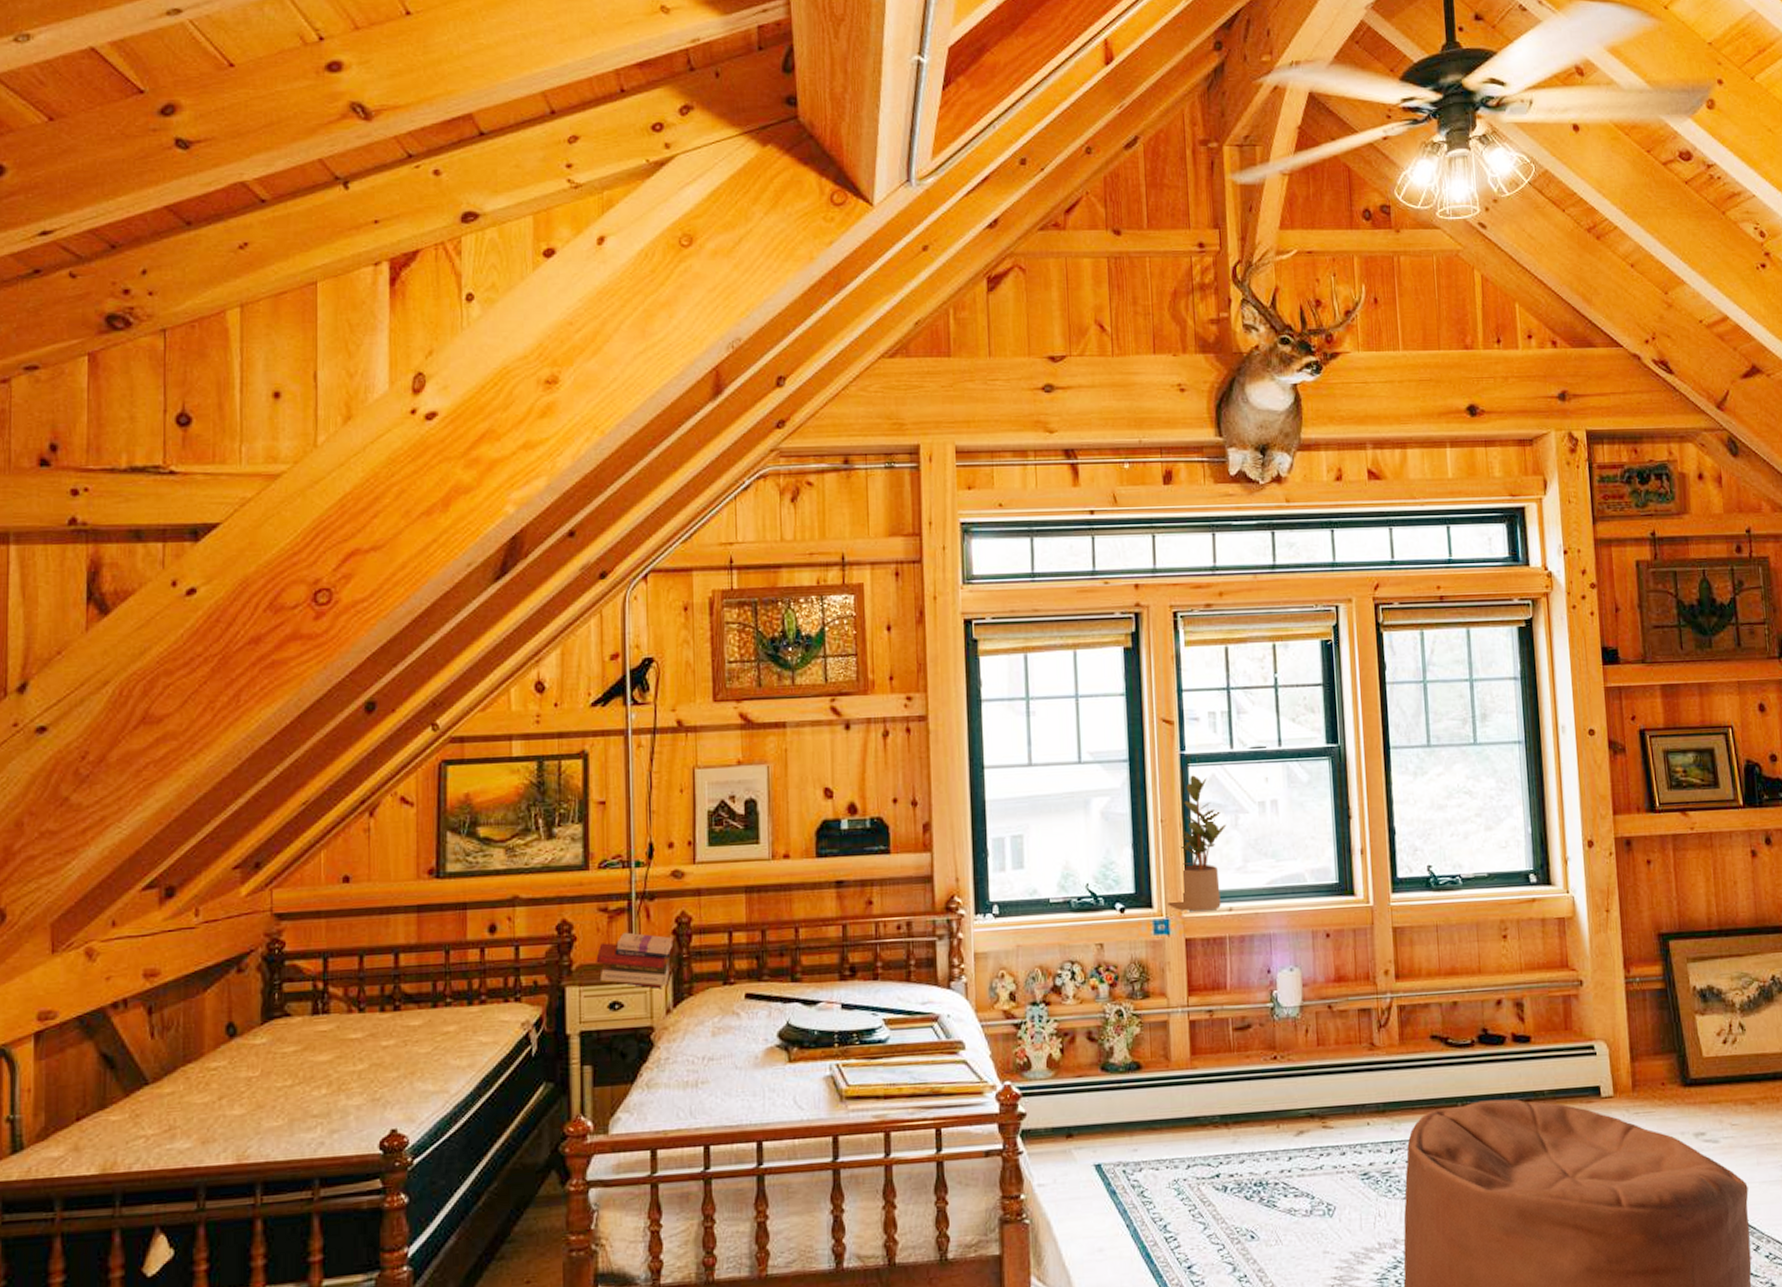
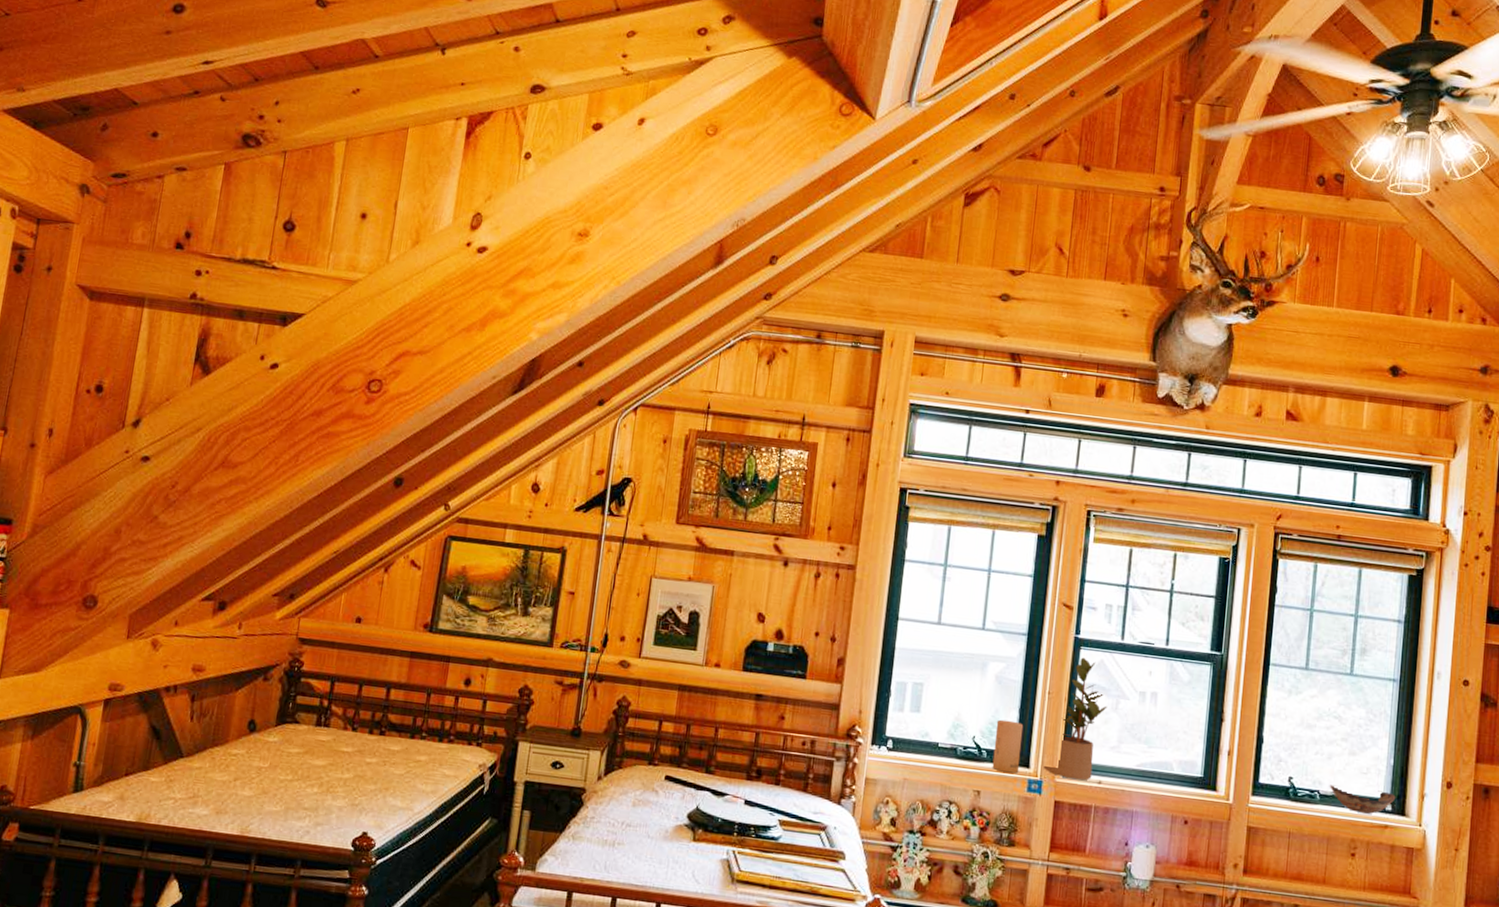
books: present [596,932,674,988] -> none [546,705,613,757]
candle: none [1109,859,1142,918] -> present [992,719,1024,774]
decorative bowl: none [1470,862,1539,891] -> present [1329,784,1396,814]

